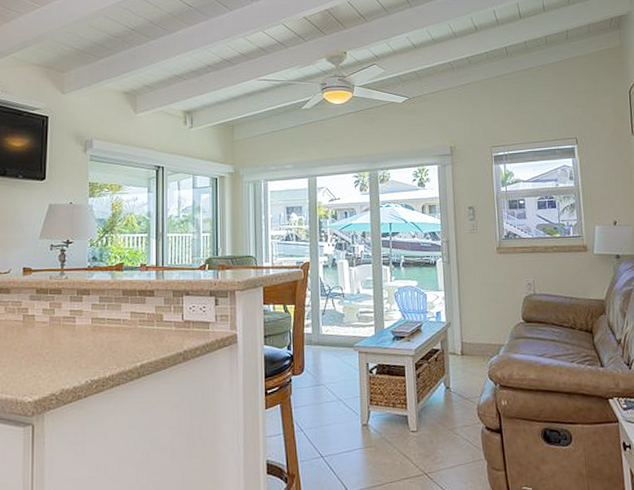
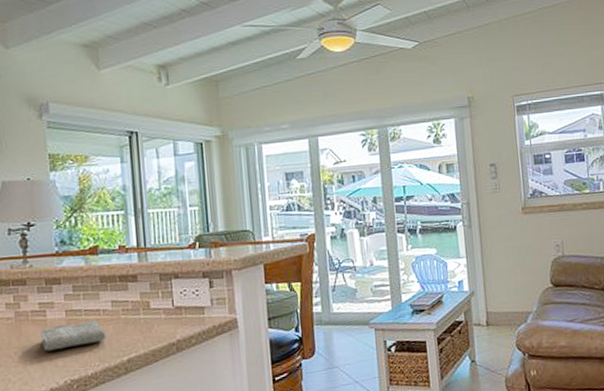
washcloth: none [69,328,124,353] -> present [40,320,106,351]

